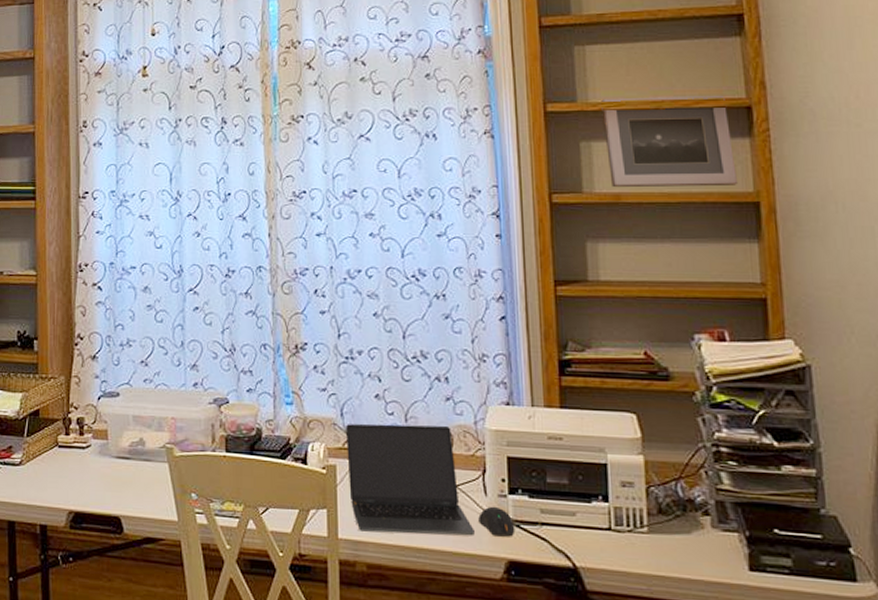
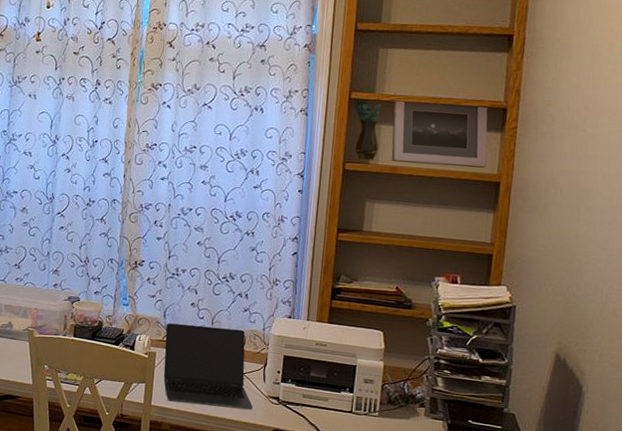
computer mouse: present [478,506,515,538] -> none [256,390,283,413]
vase: none [551,109,593,188] -> present [353,97,382,160]

